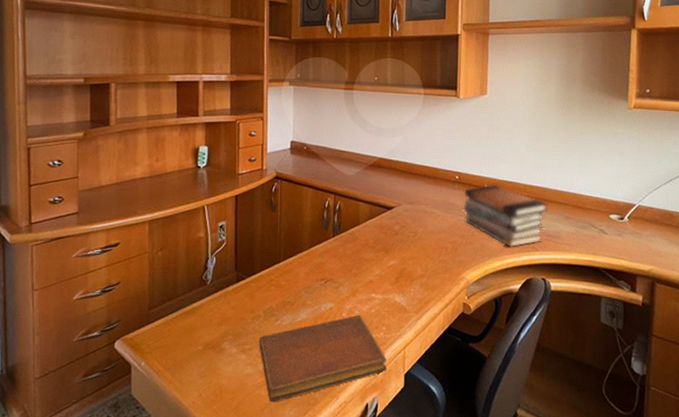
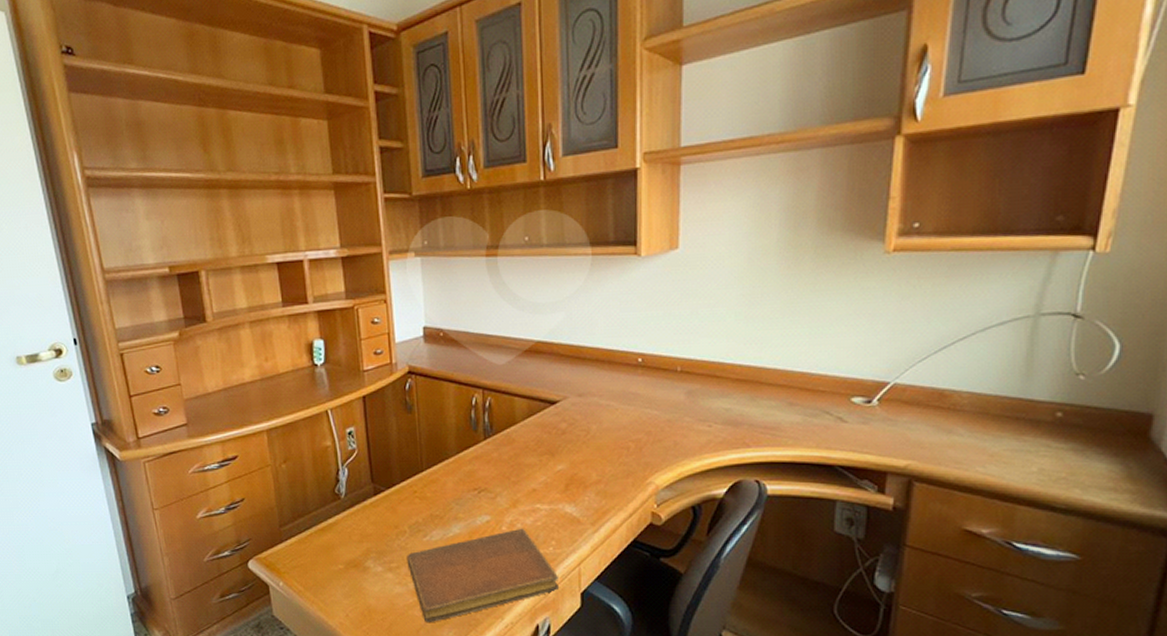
book stack: present [463,184,548,248] -> none [649,365,765,445]

